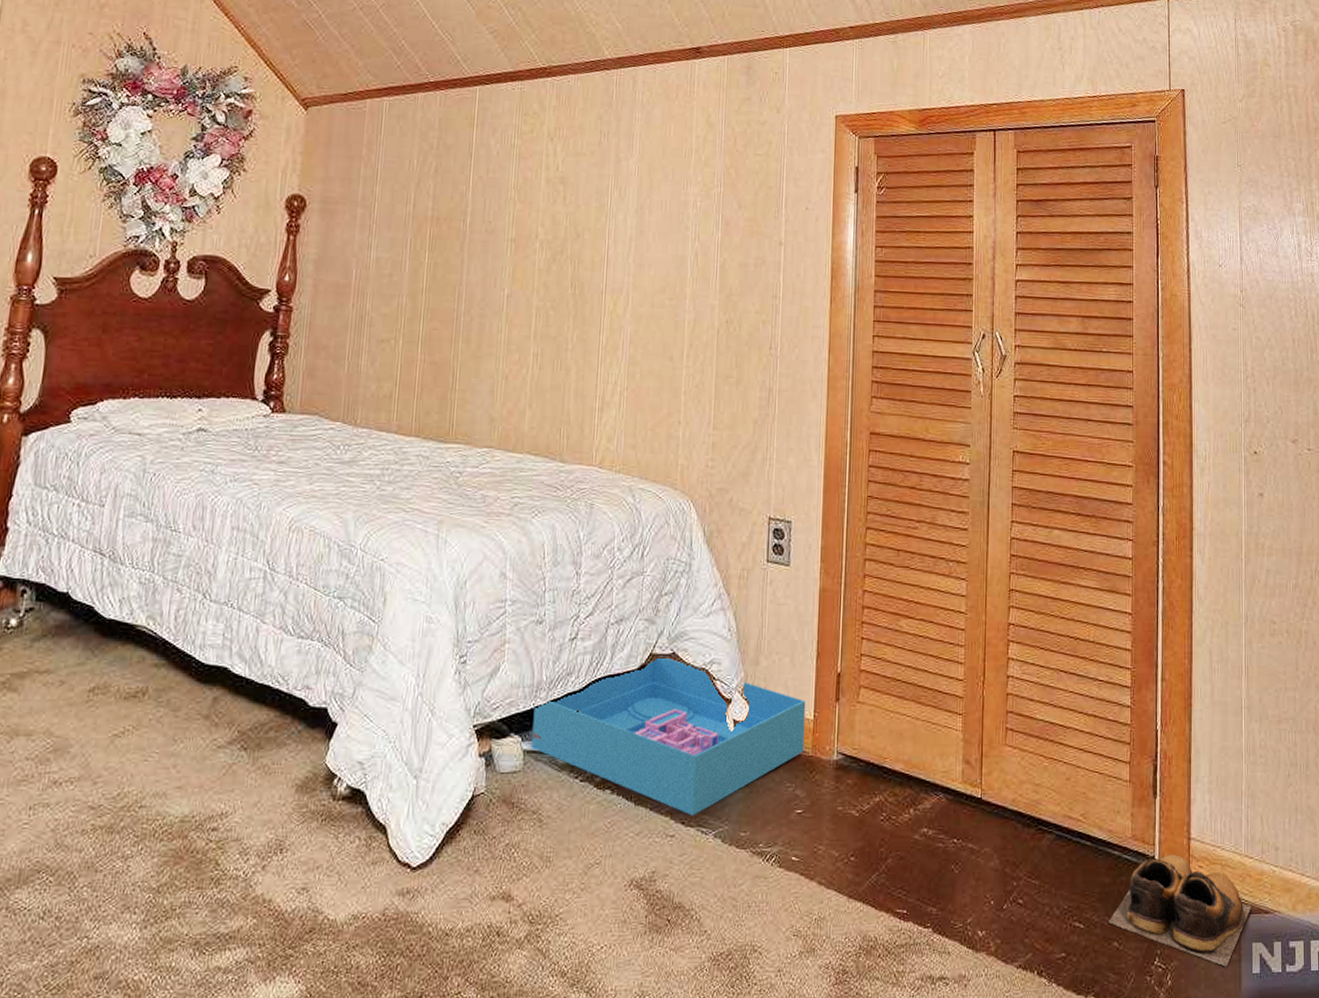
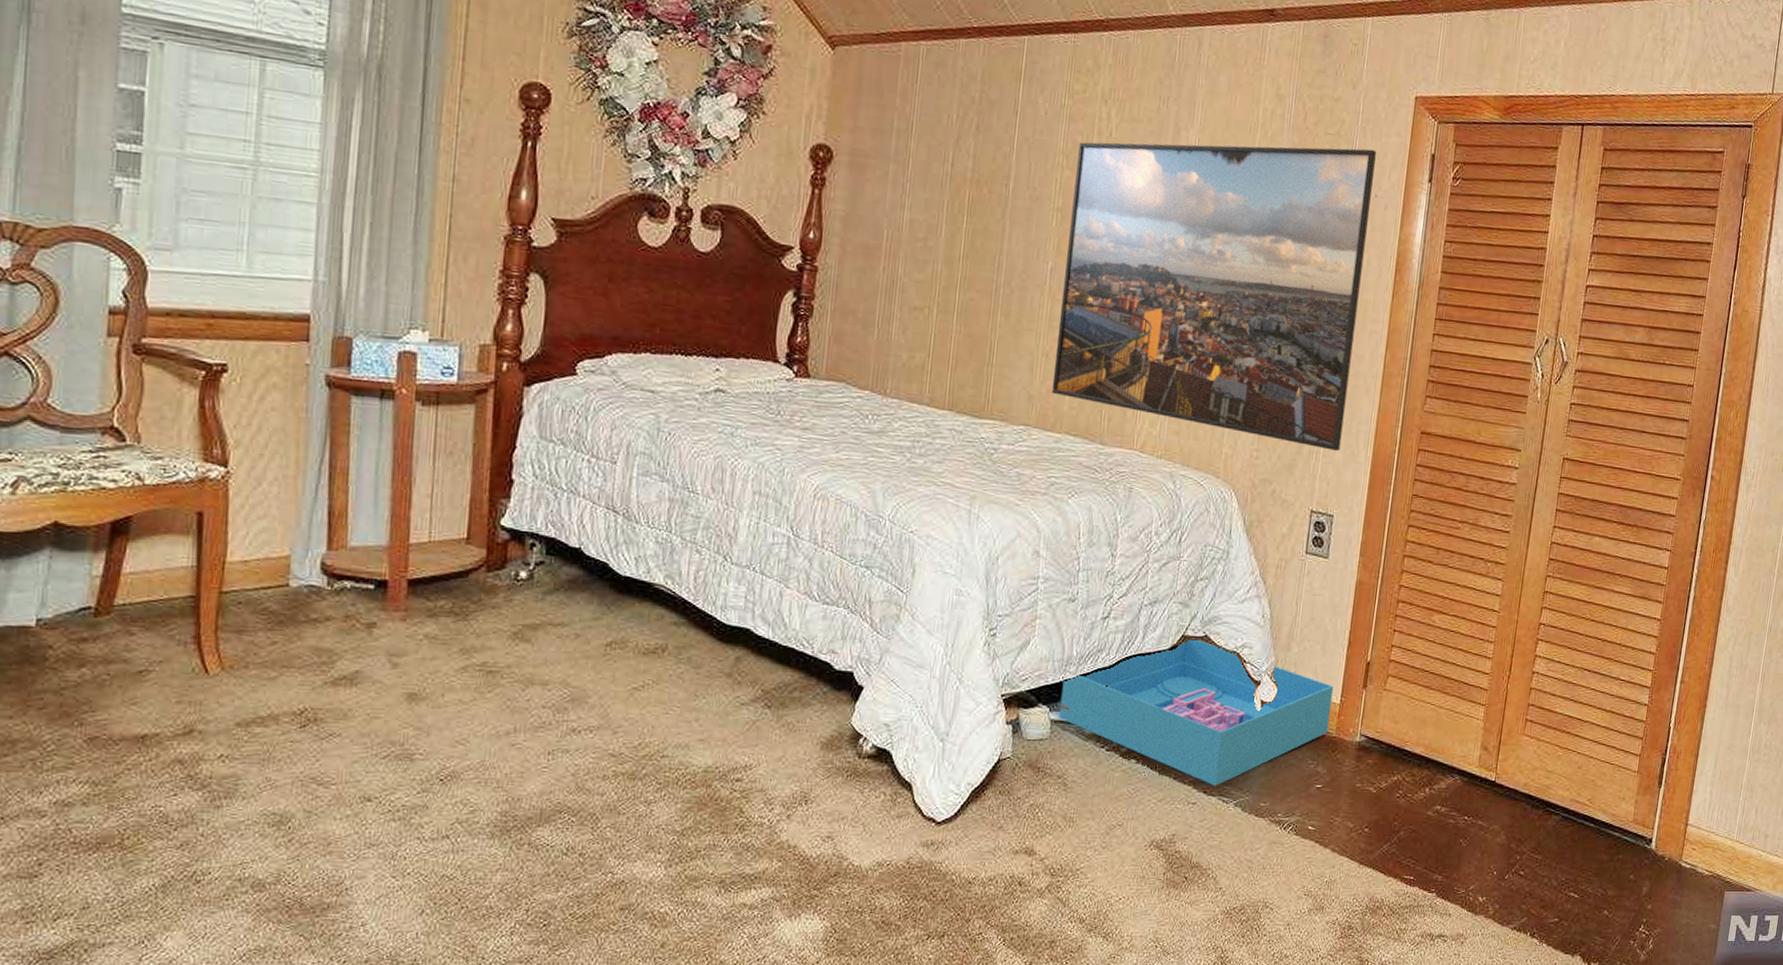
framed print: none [512,166,803,456] -> present [1051,142,1376,451]
shoes: present [1109,854,1251,967] -> none [1602,837,1735,935]

